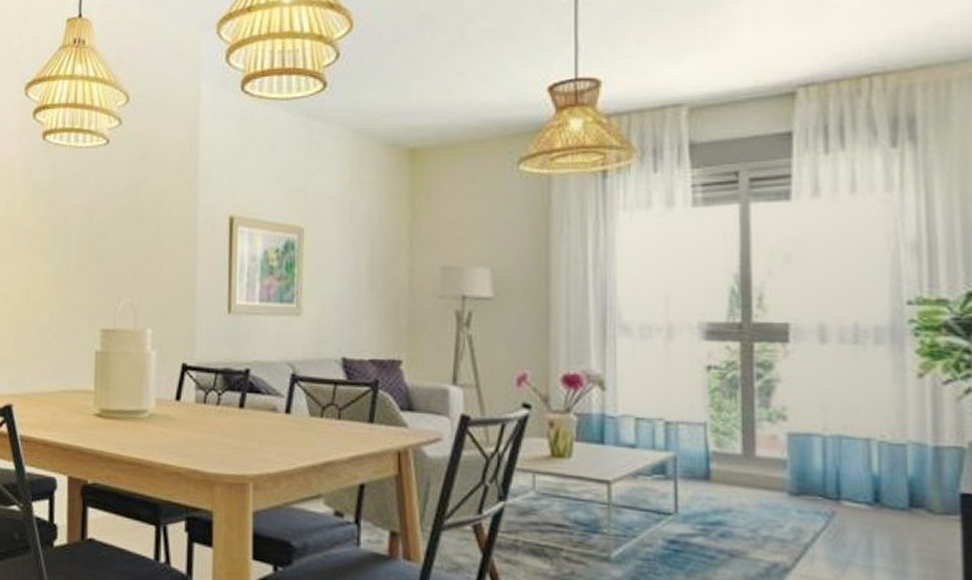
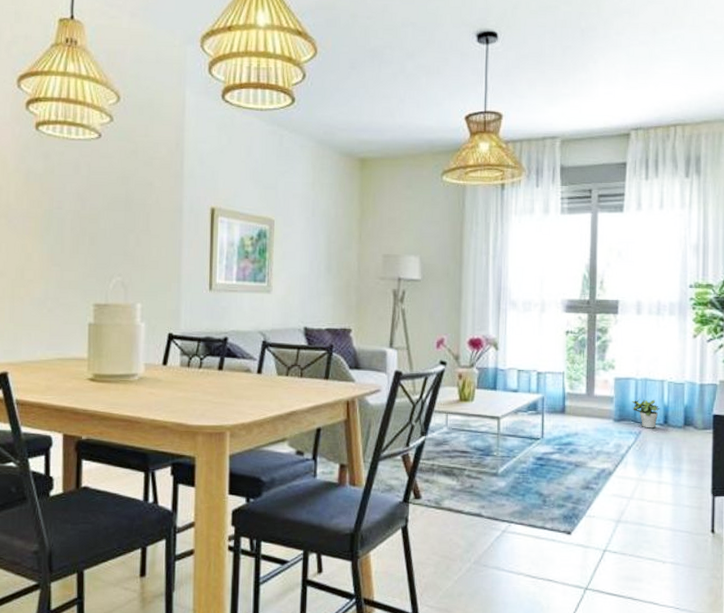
potted plant: none [818,463,866,509] -> present [632,398,660,429]

